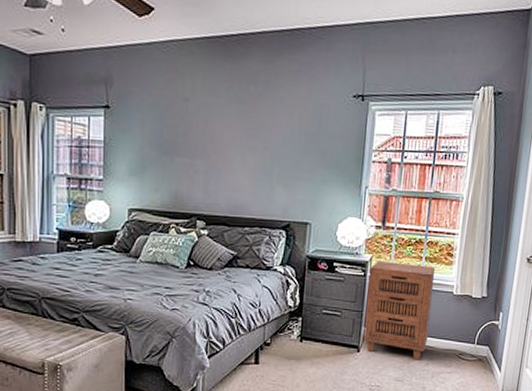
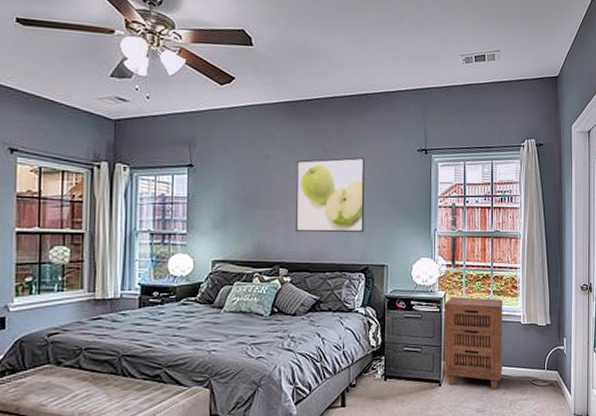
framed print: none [215,102,293,186] -> present [295,157,365,233]

